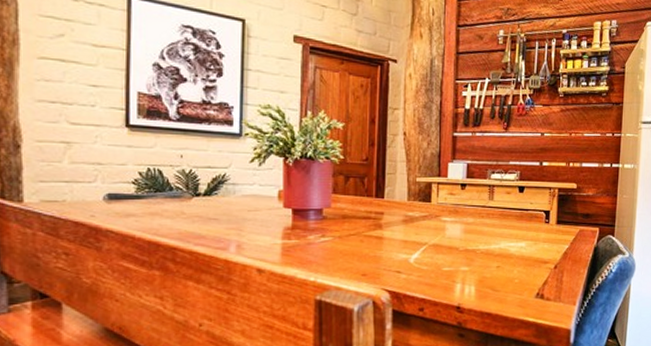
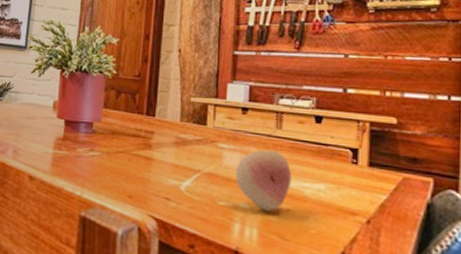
fruit: none [457,218,501,270] -> present [235,149,291,212]

